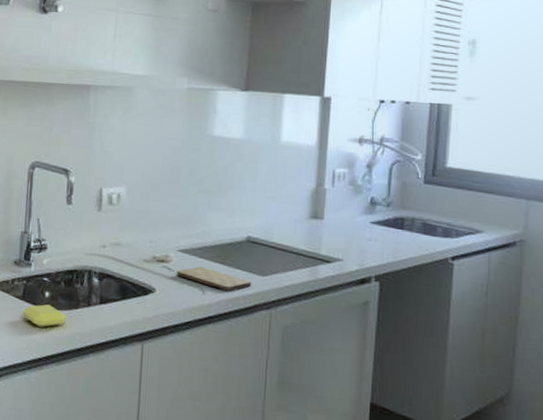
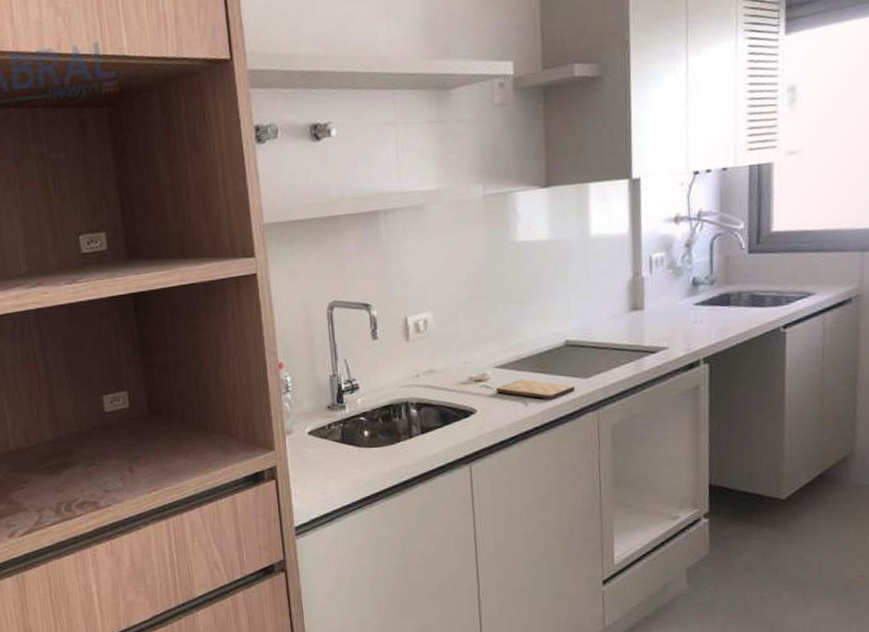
soap bar: present [23,304,66,328] -> none [345,443,389,467]

